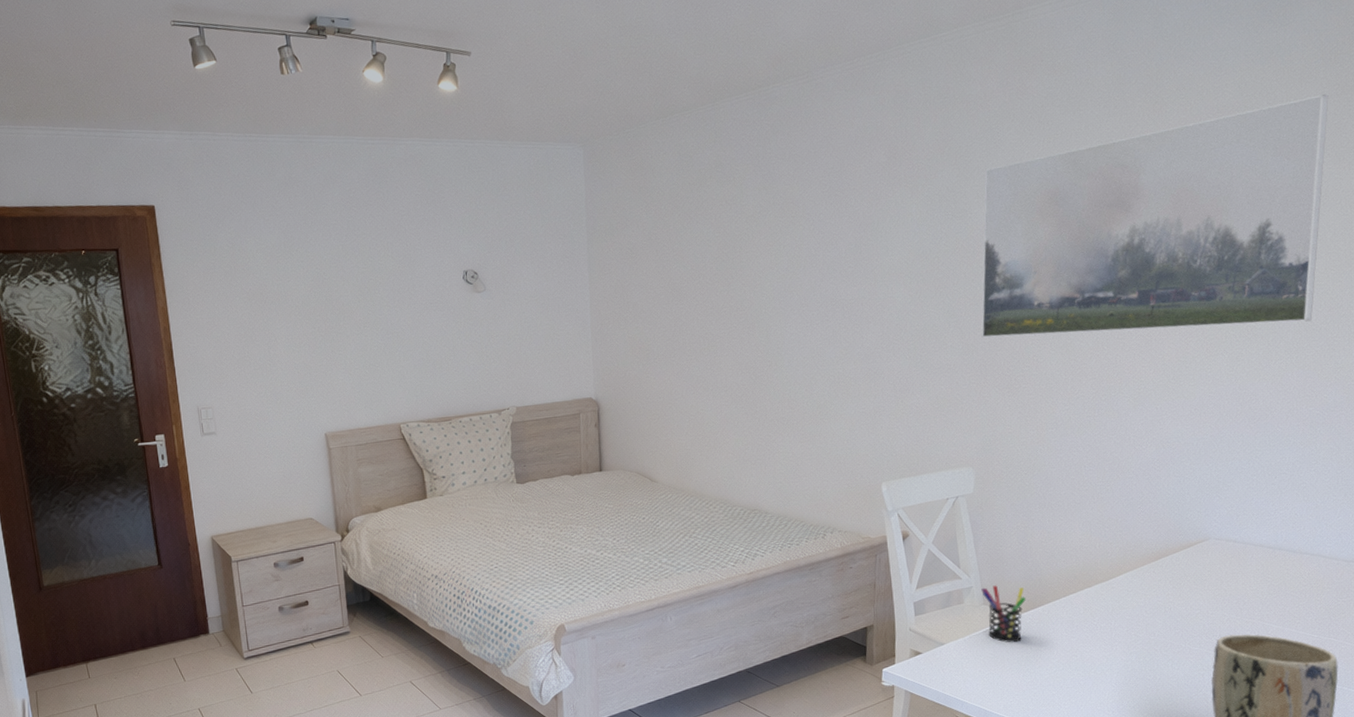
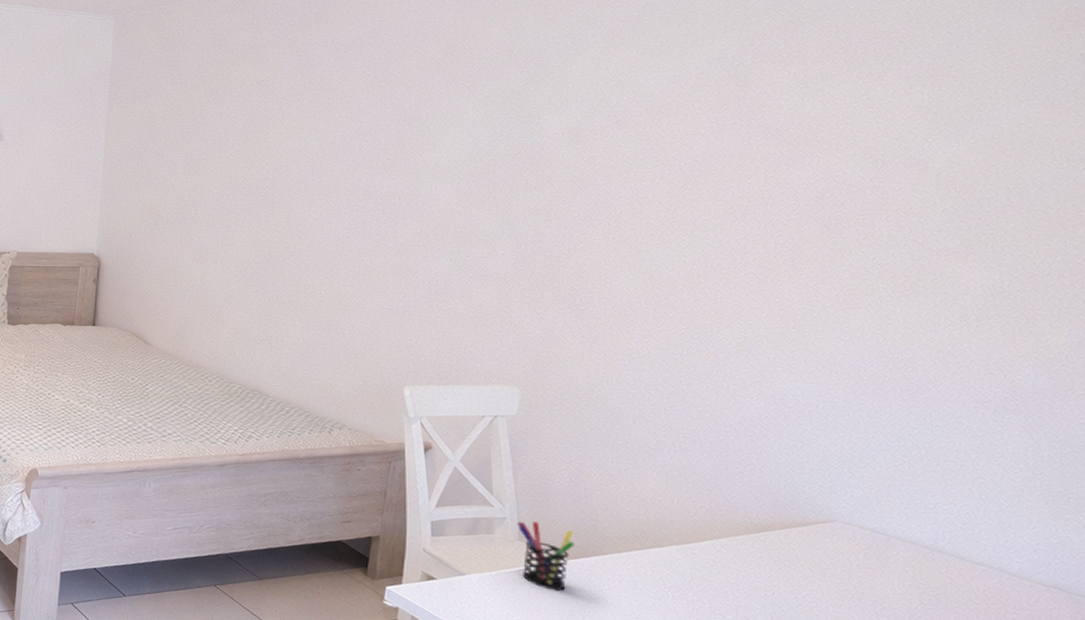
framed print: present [981,94,1329,338] -> none [541,28,1039,287]

